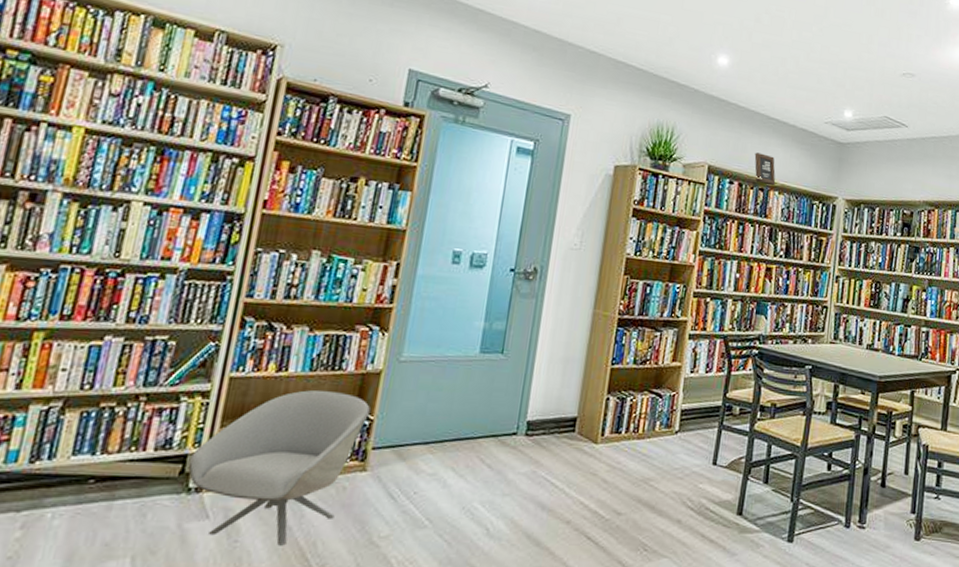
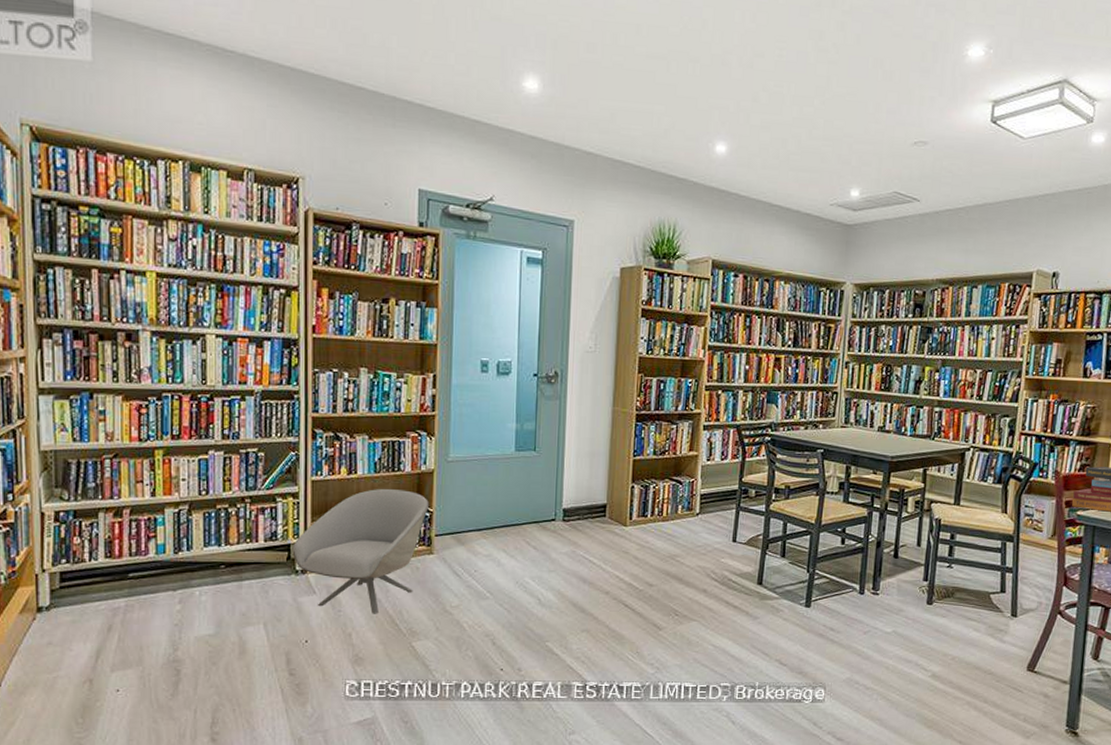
picture frame: present [754,152,776,186] -> none [758,242,781,276]

